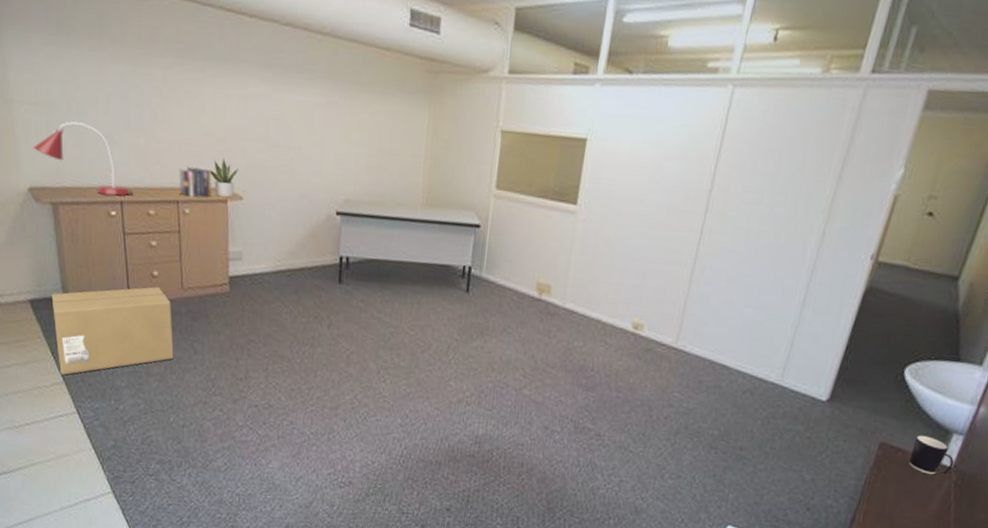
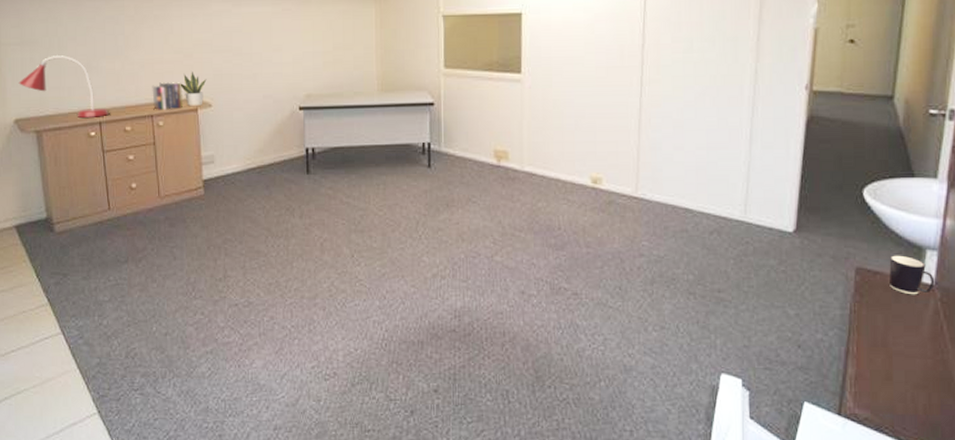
box: present [51,287,174,376] -> none [36,199,154,296]

